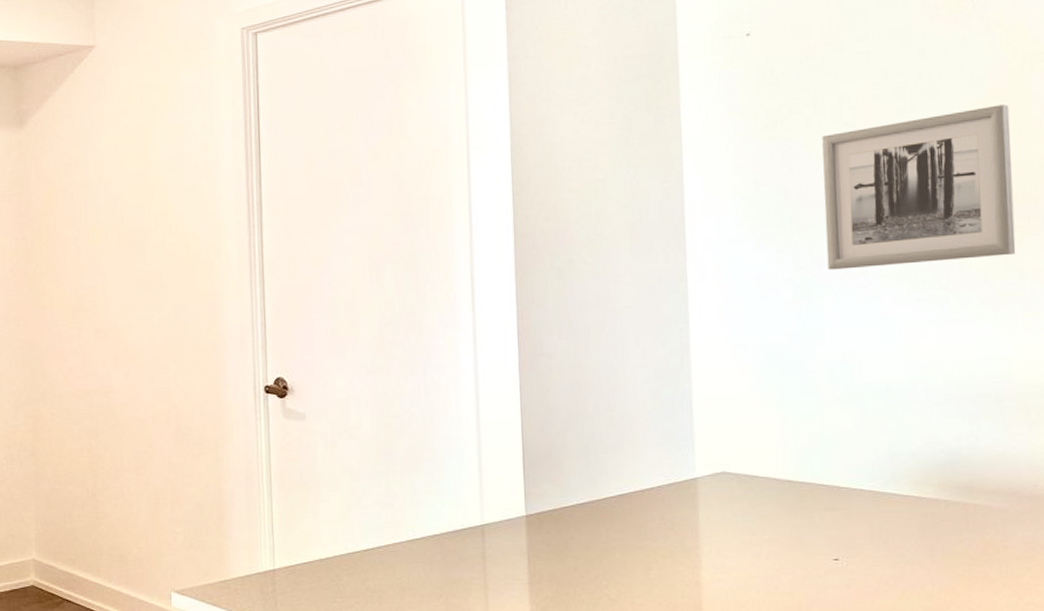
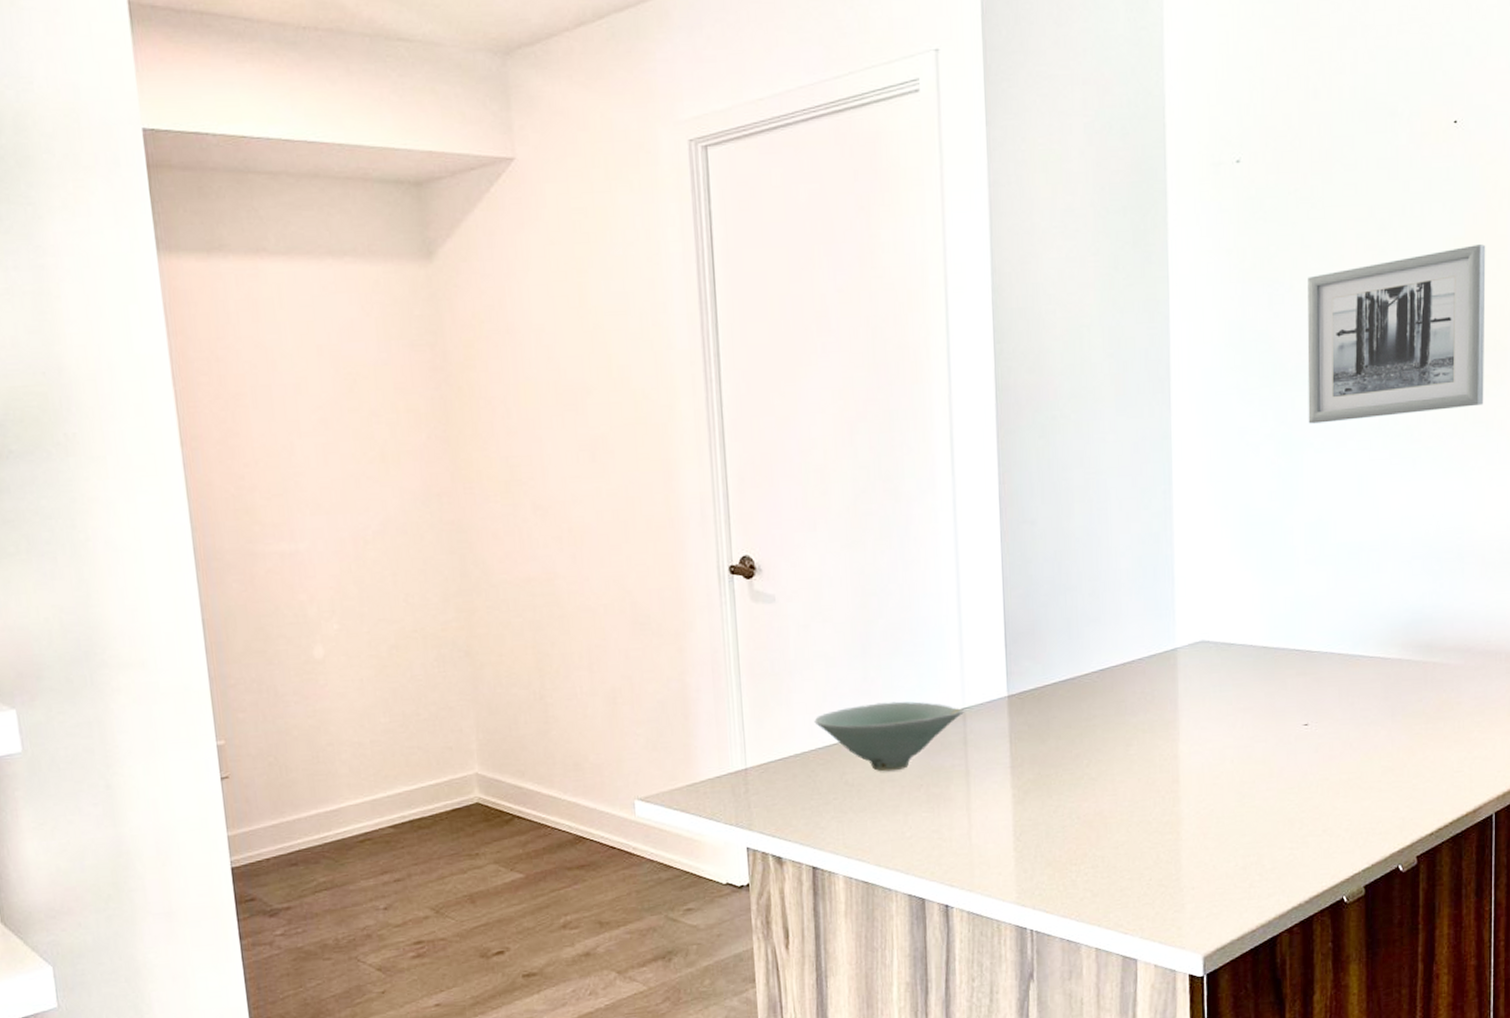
bowl: none [339,515,483,581] -> present [814,701,964,772]

